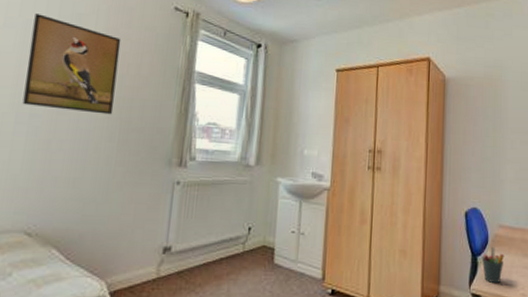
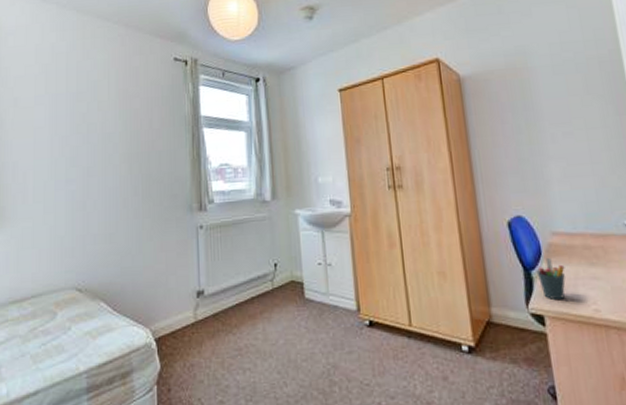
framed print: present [22,13,121,115] -> none [57,88,134,173]

